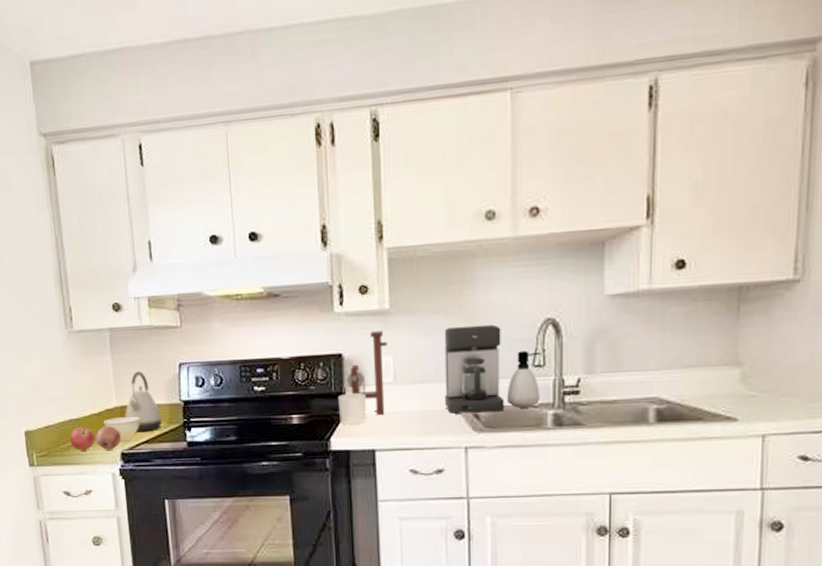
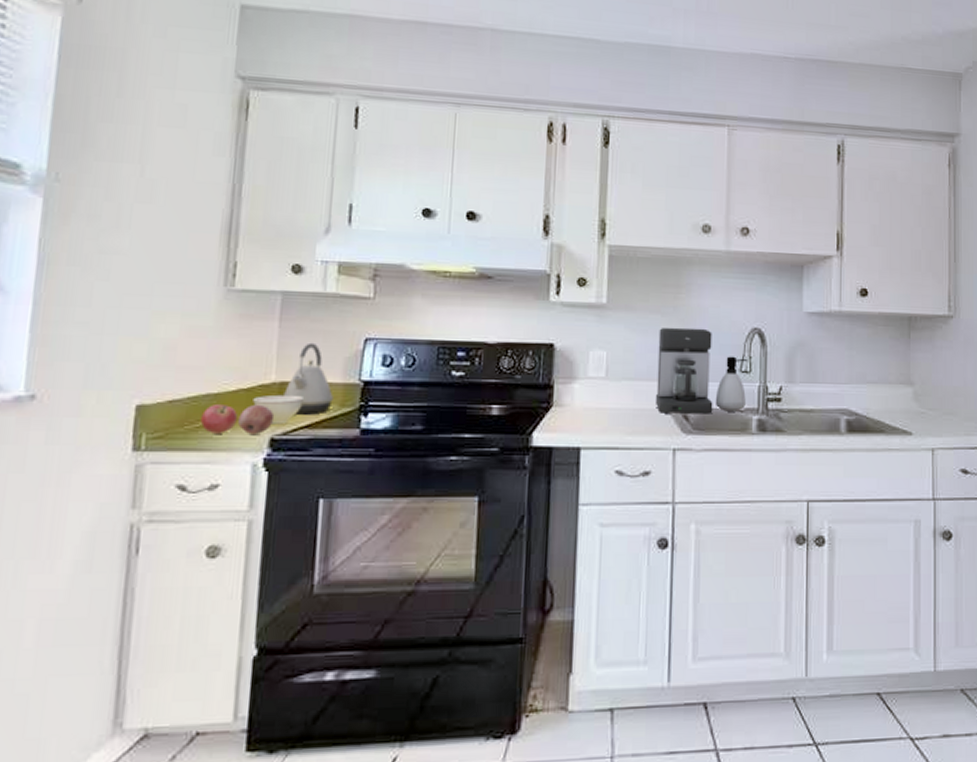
mug: present [337,393,366,425] -> none [544,386,575,419]
paper towel holder: present [347,330,387,415] -> none [556,324,602,410]

